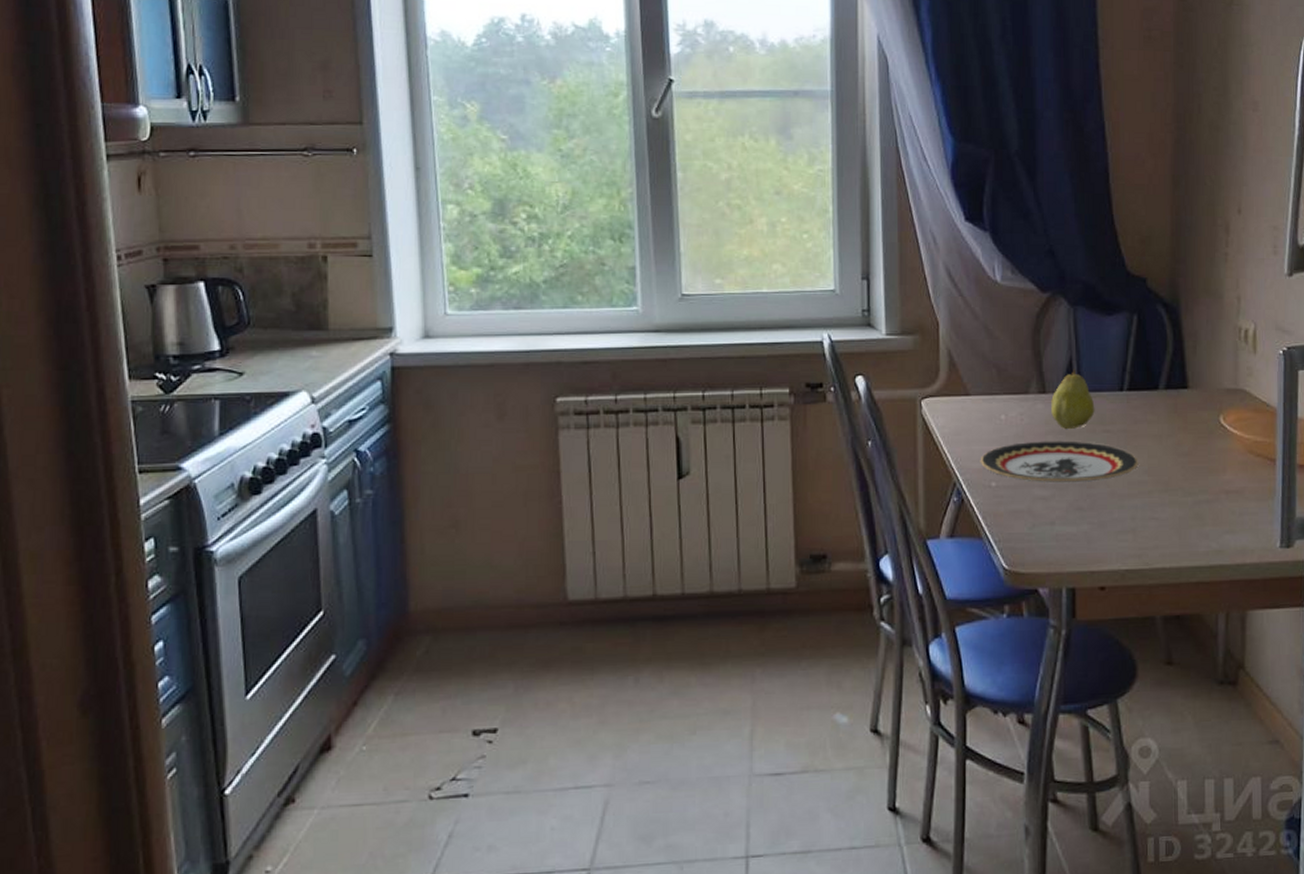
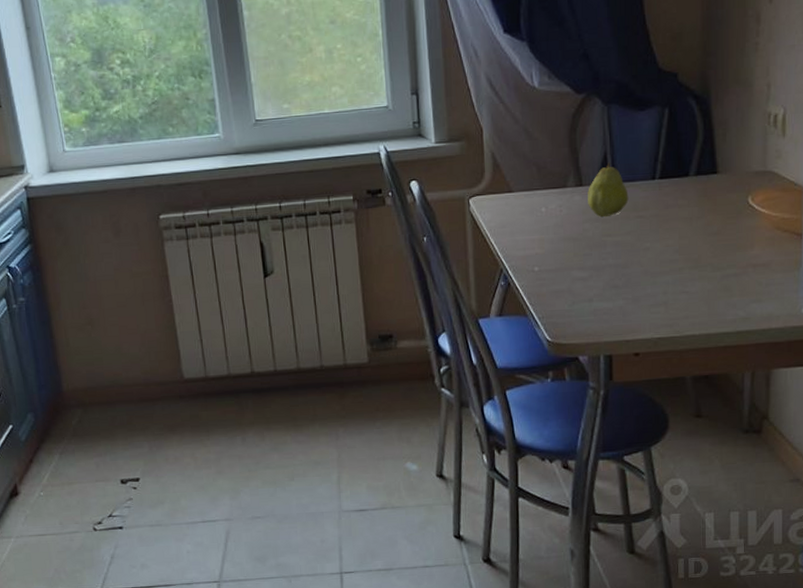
plate: present [980,441,1139,484] -> none [523,227,670,266]

